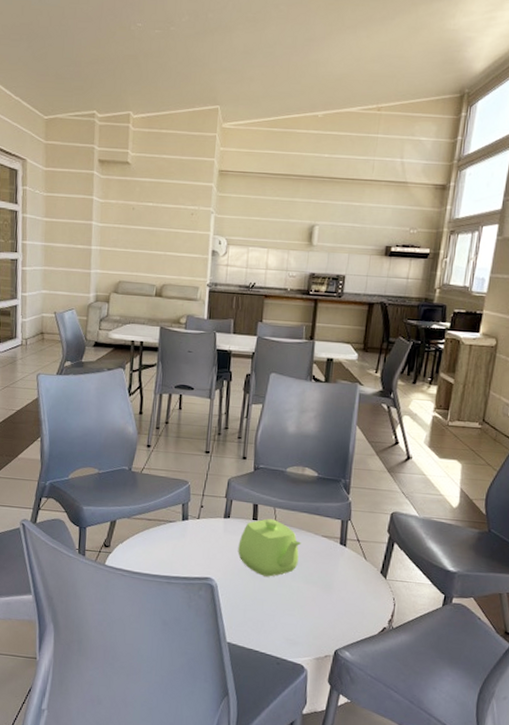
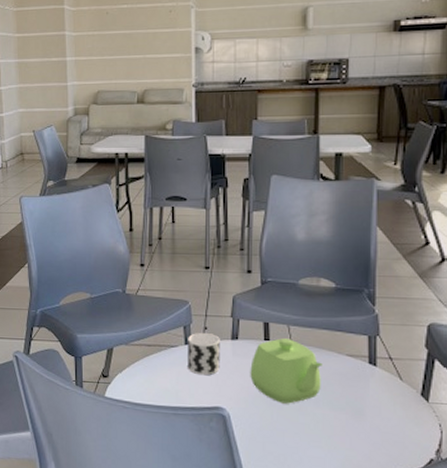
cup: none [183,510,214,549] -> present [188,332,220,376]

